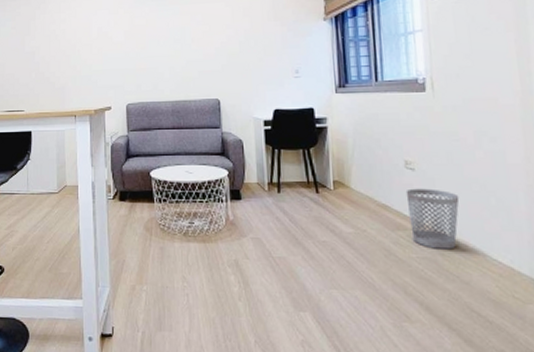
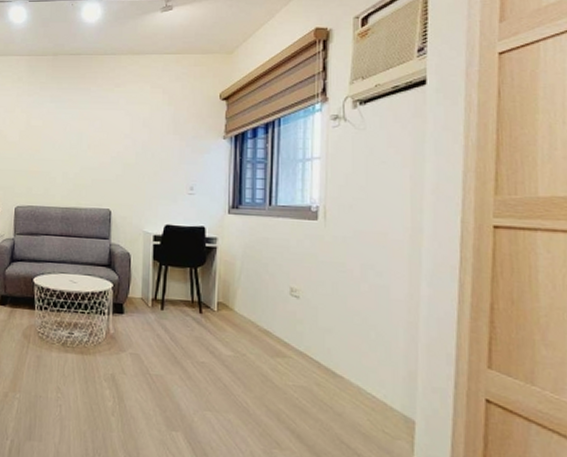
wastebasket: present [405,188,460,250] -> none [288,316,341,380]

